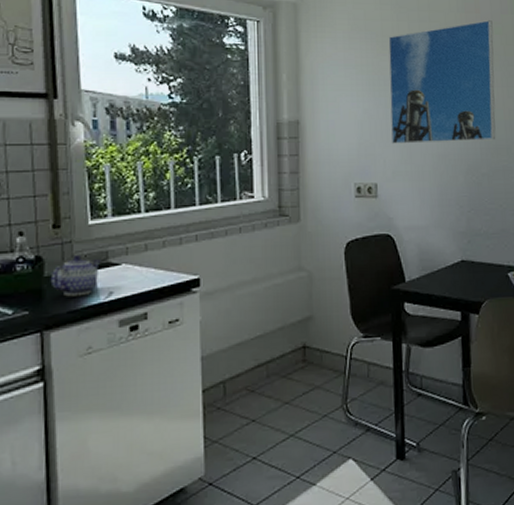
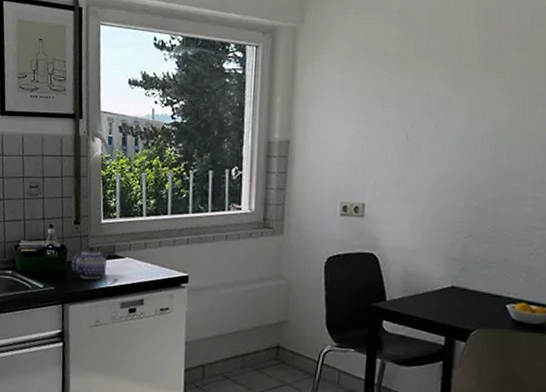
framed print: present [388,20,496,144] -> none [384,35,519,166]

